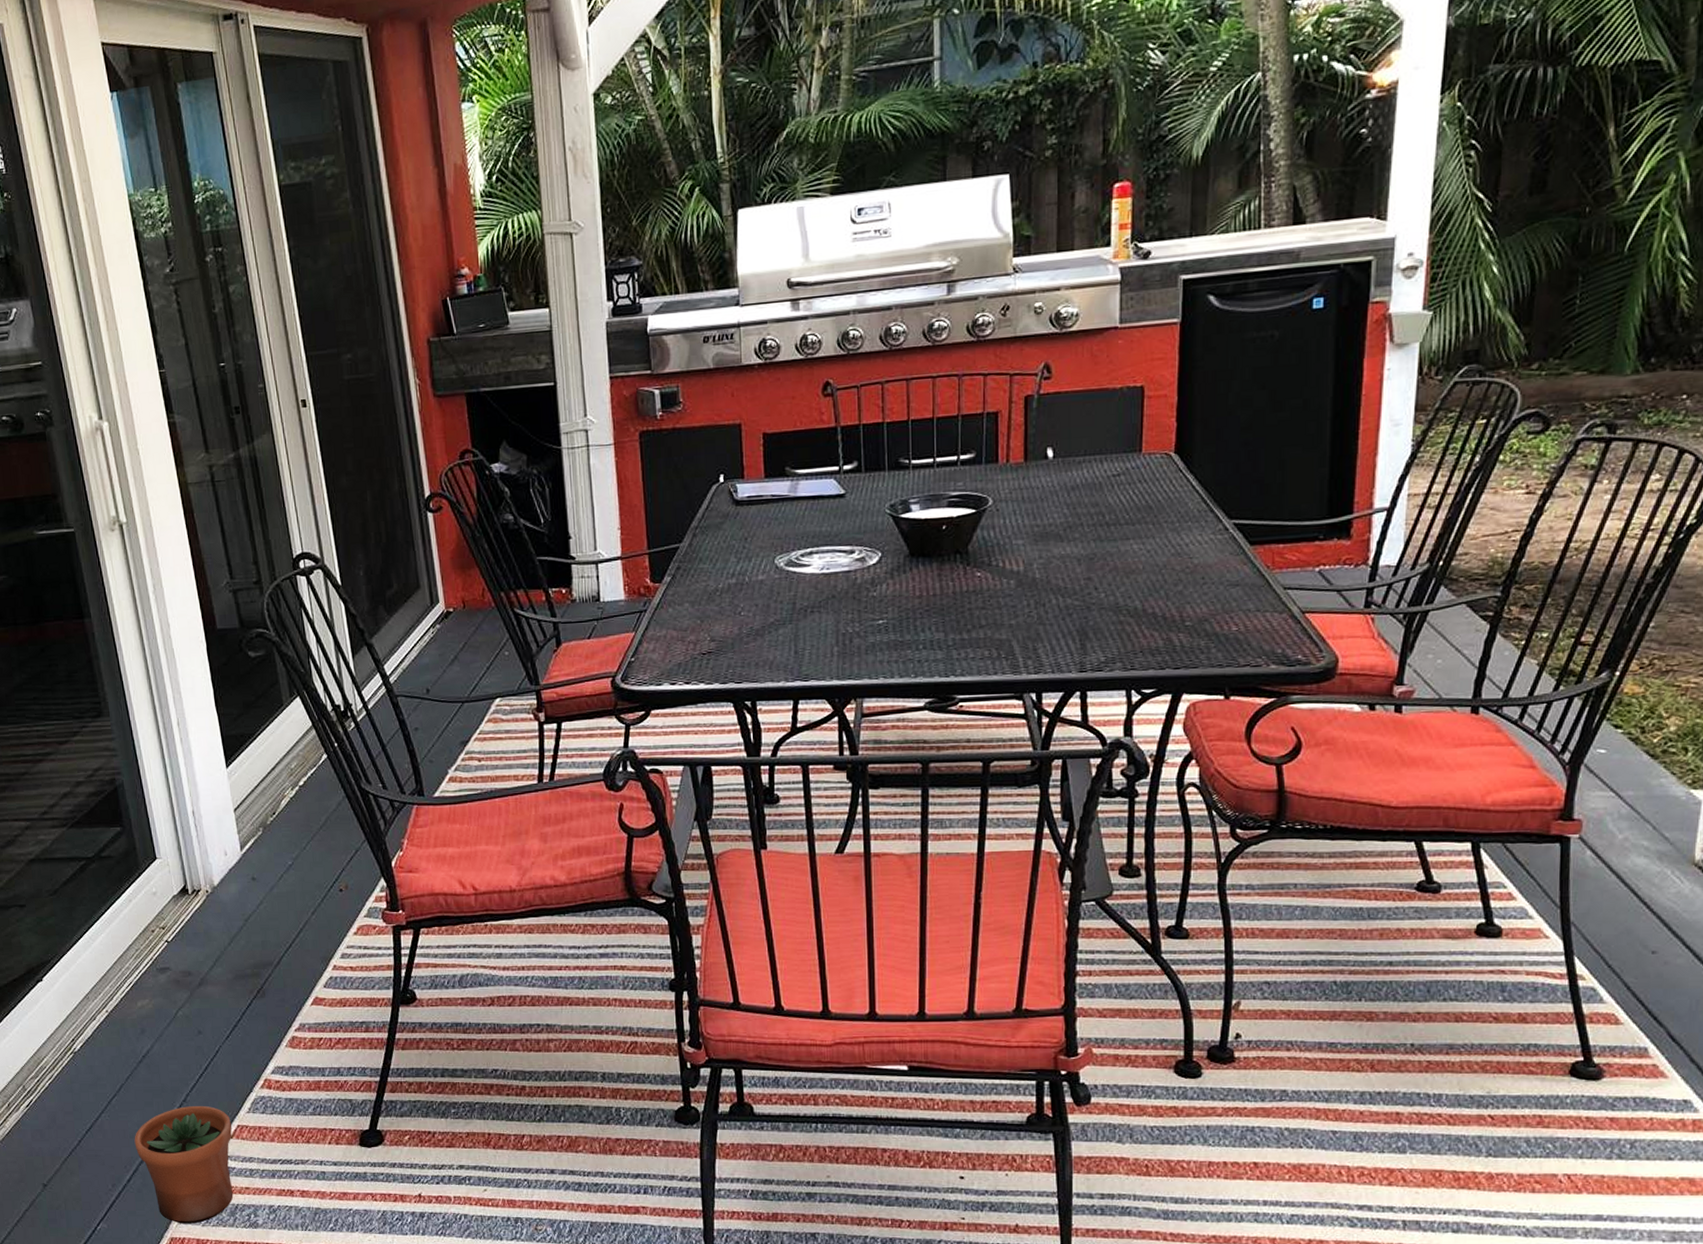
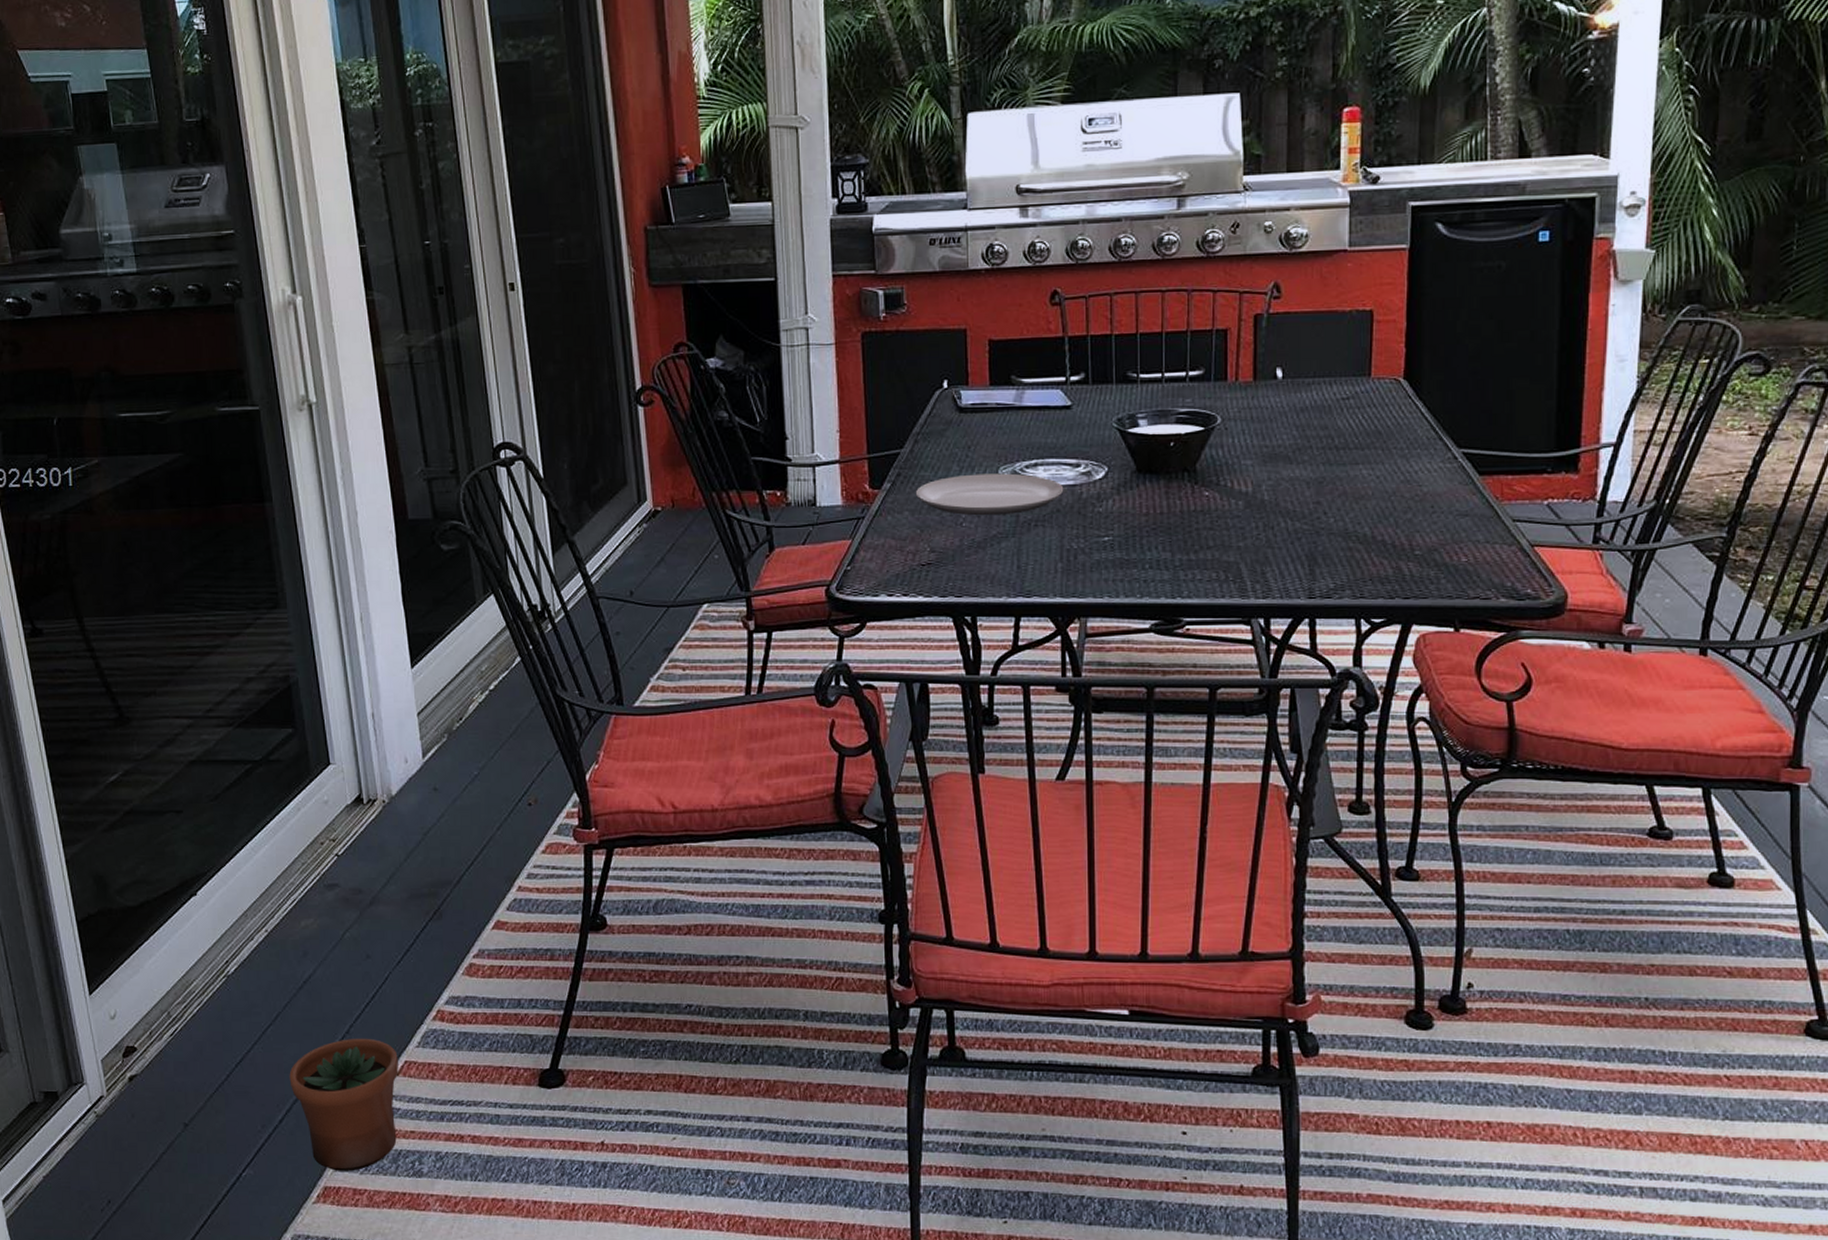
plate: none [696,562,839,605] -> present [916,473,1064,516]

